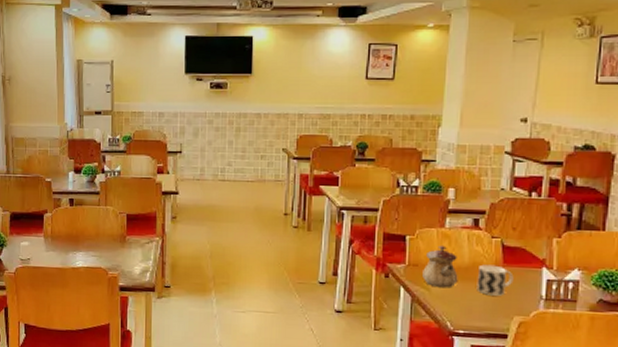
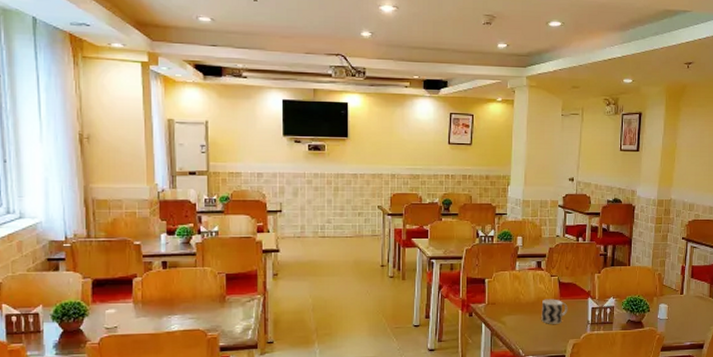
teapot: present [422,245,458,288] -> none [499,285,527,322]

